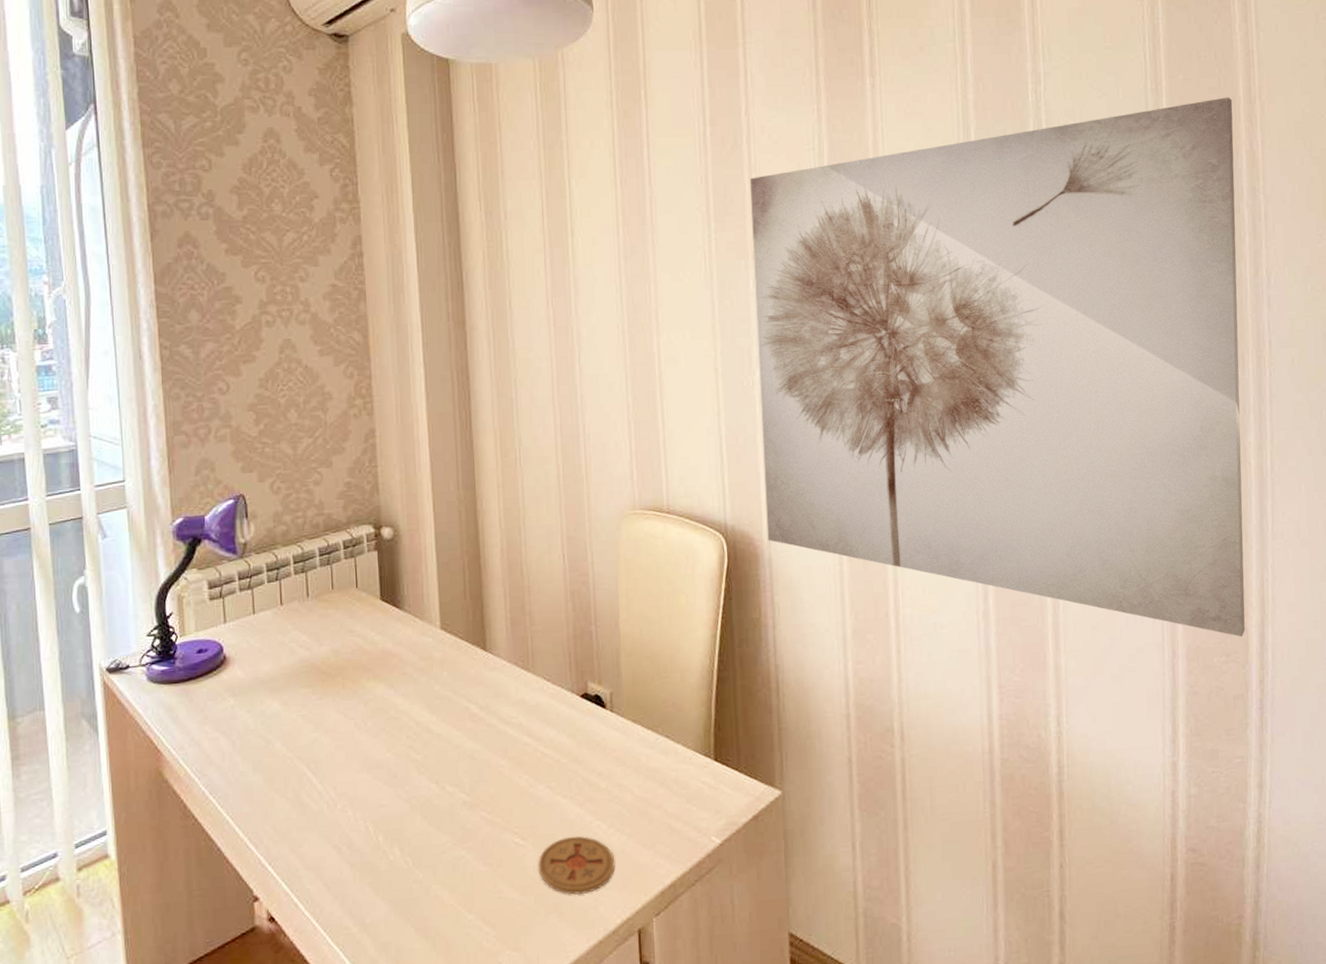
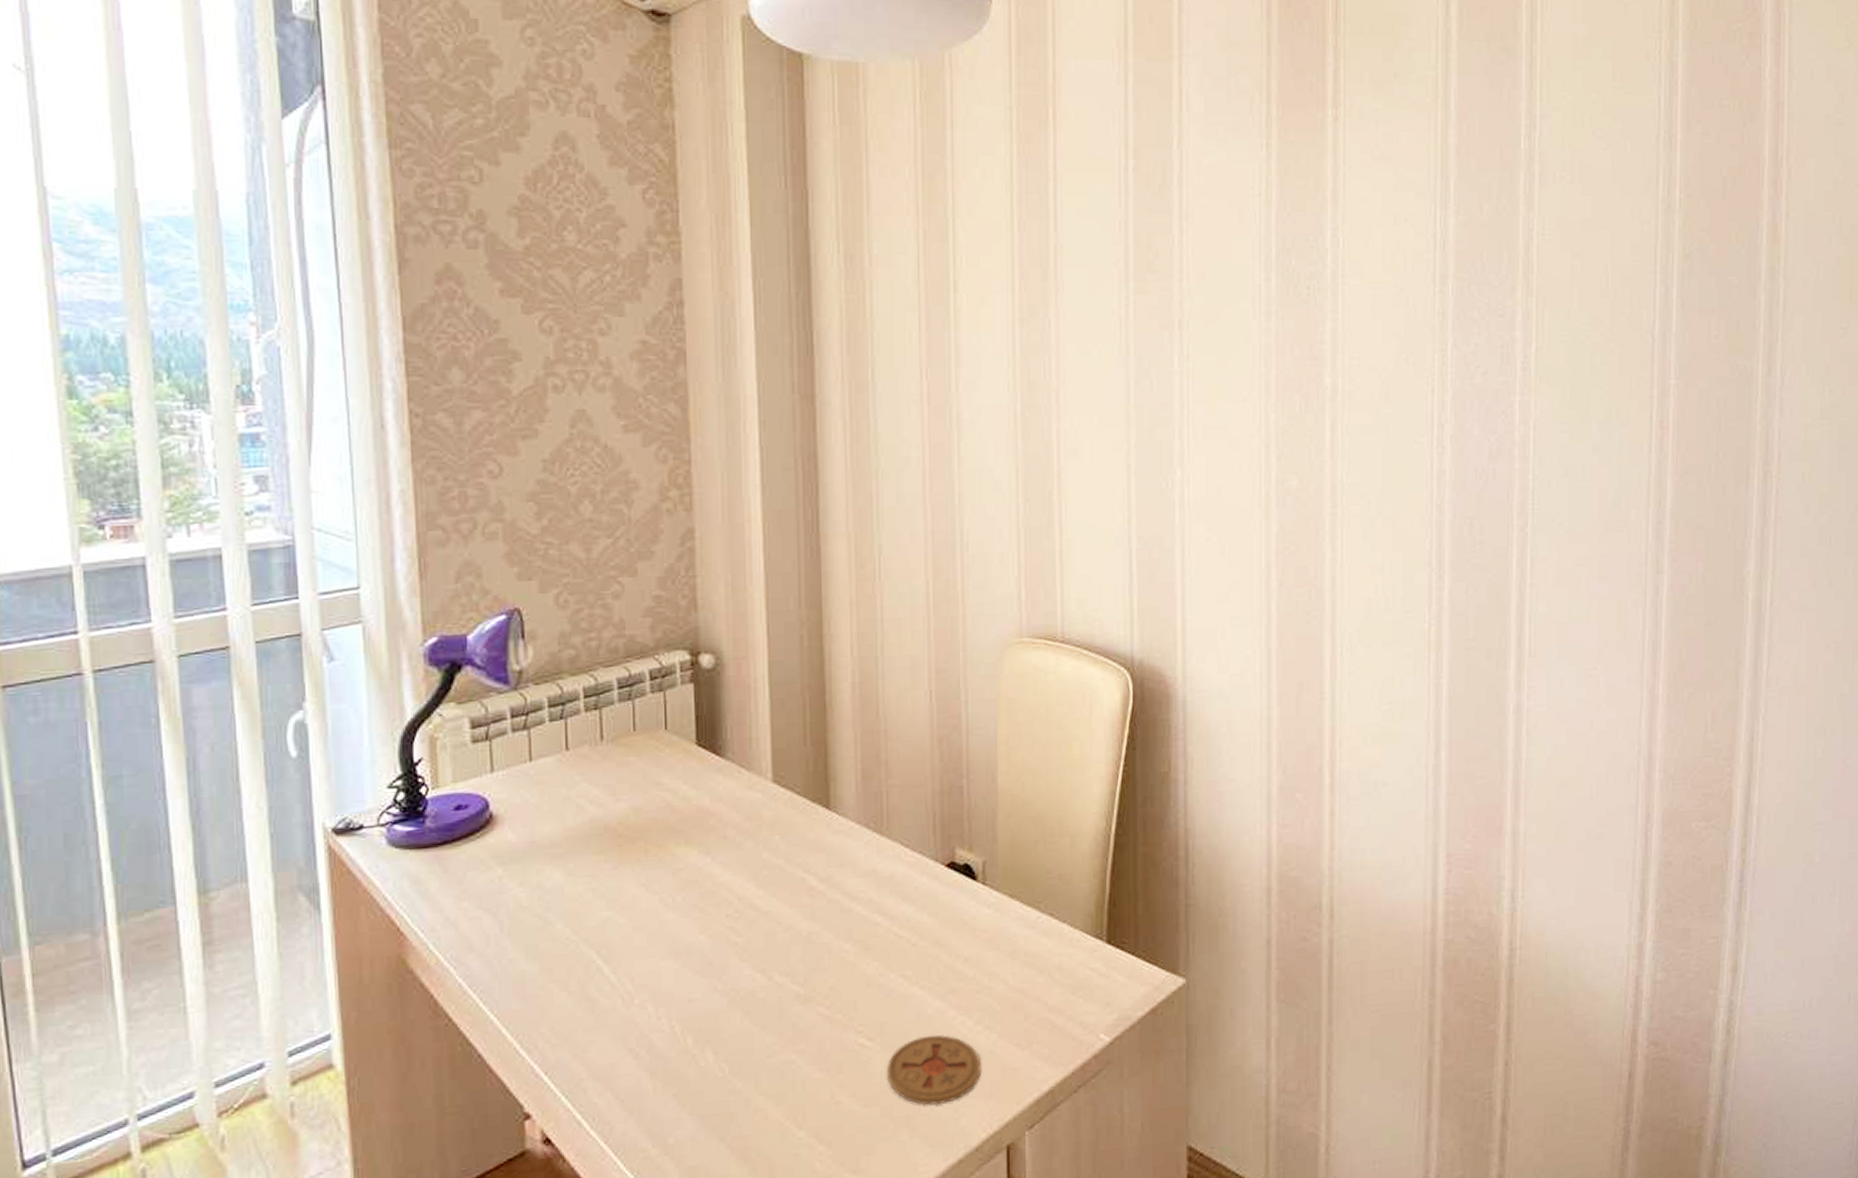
wall art: present [750,97,1245,637] -> none [1180,157,1756,799]

